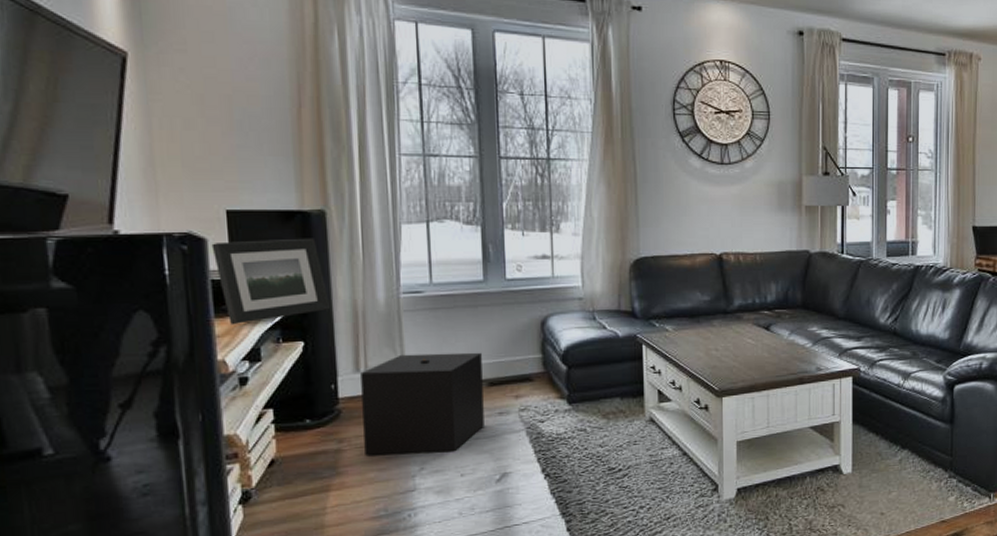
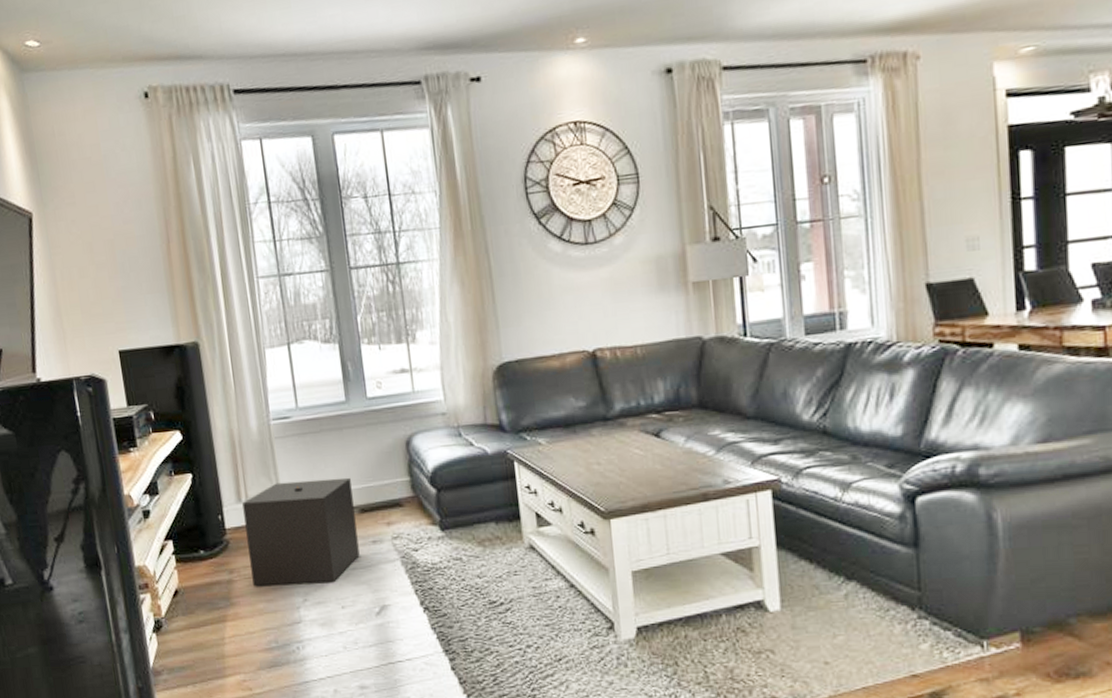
picture frame: present [211,238,331,325] -> none [110,370,212,461]

